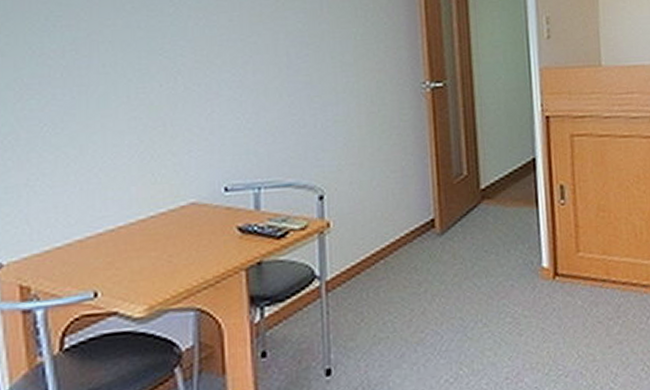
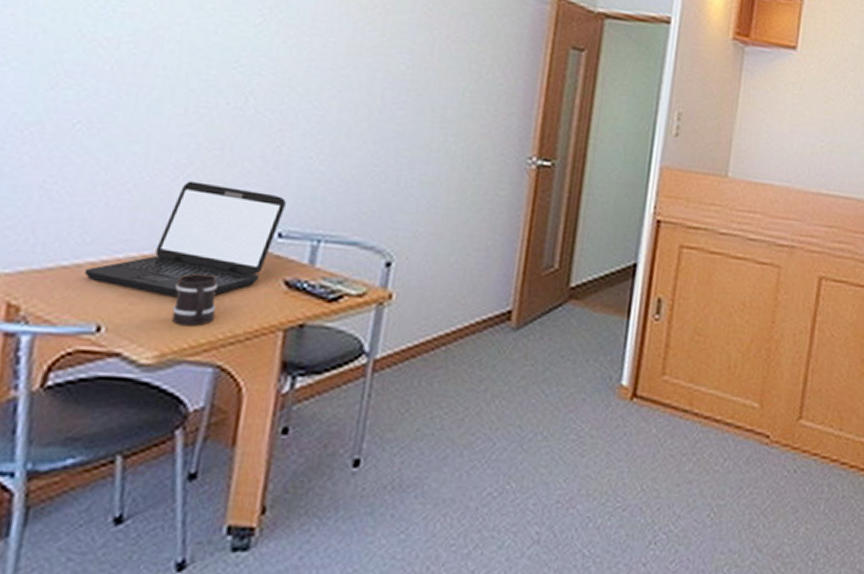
laptop: none [74,155,226,258] -> present [83,181,286,298]
mug: none [150,232,187,280] -> present [171,273,218,327]

